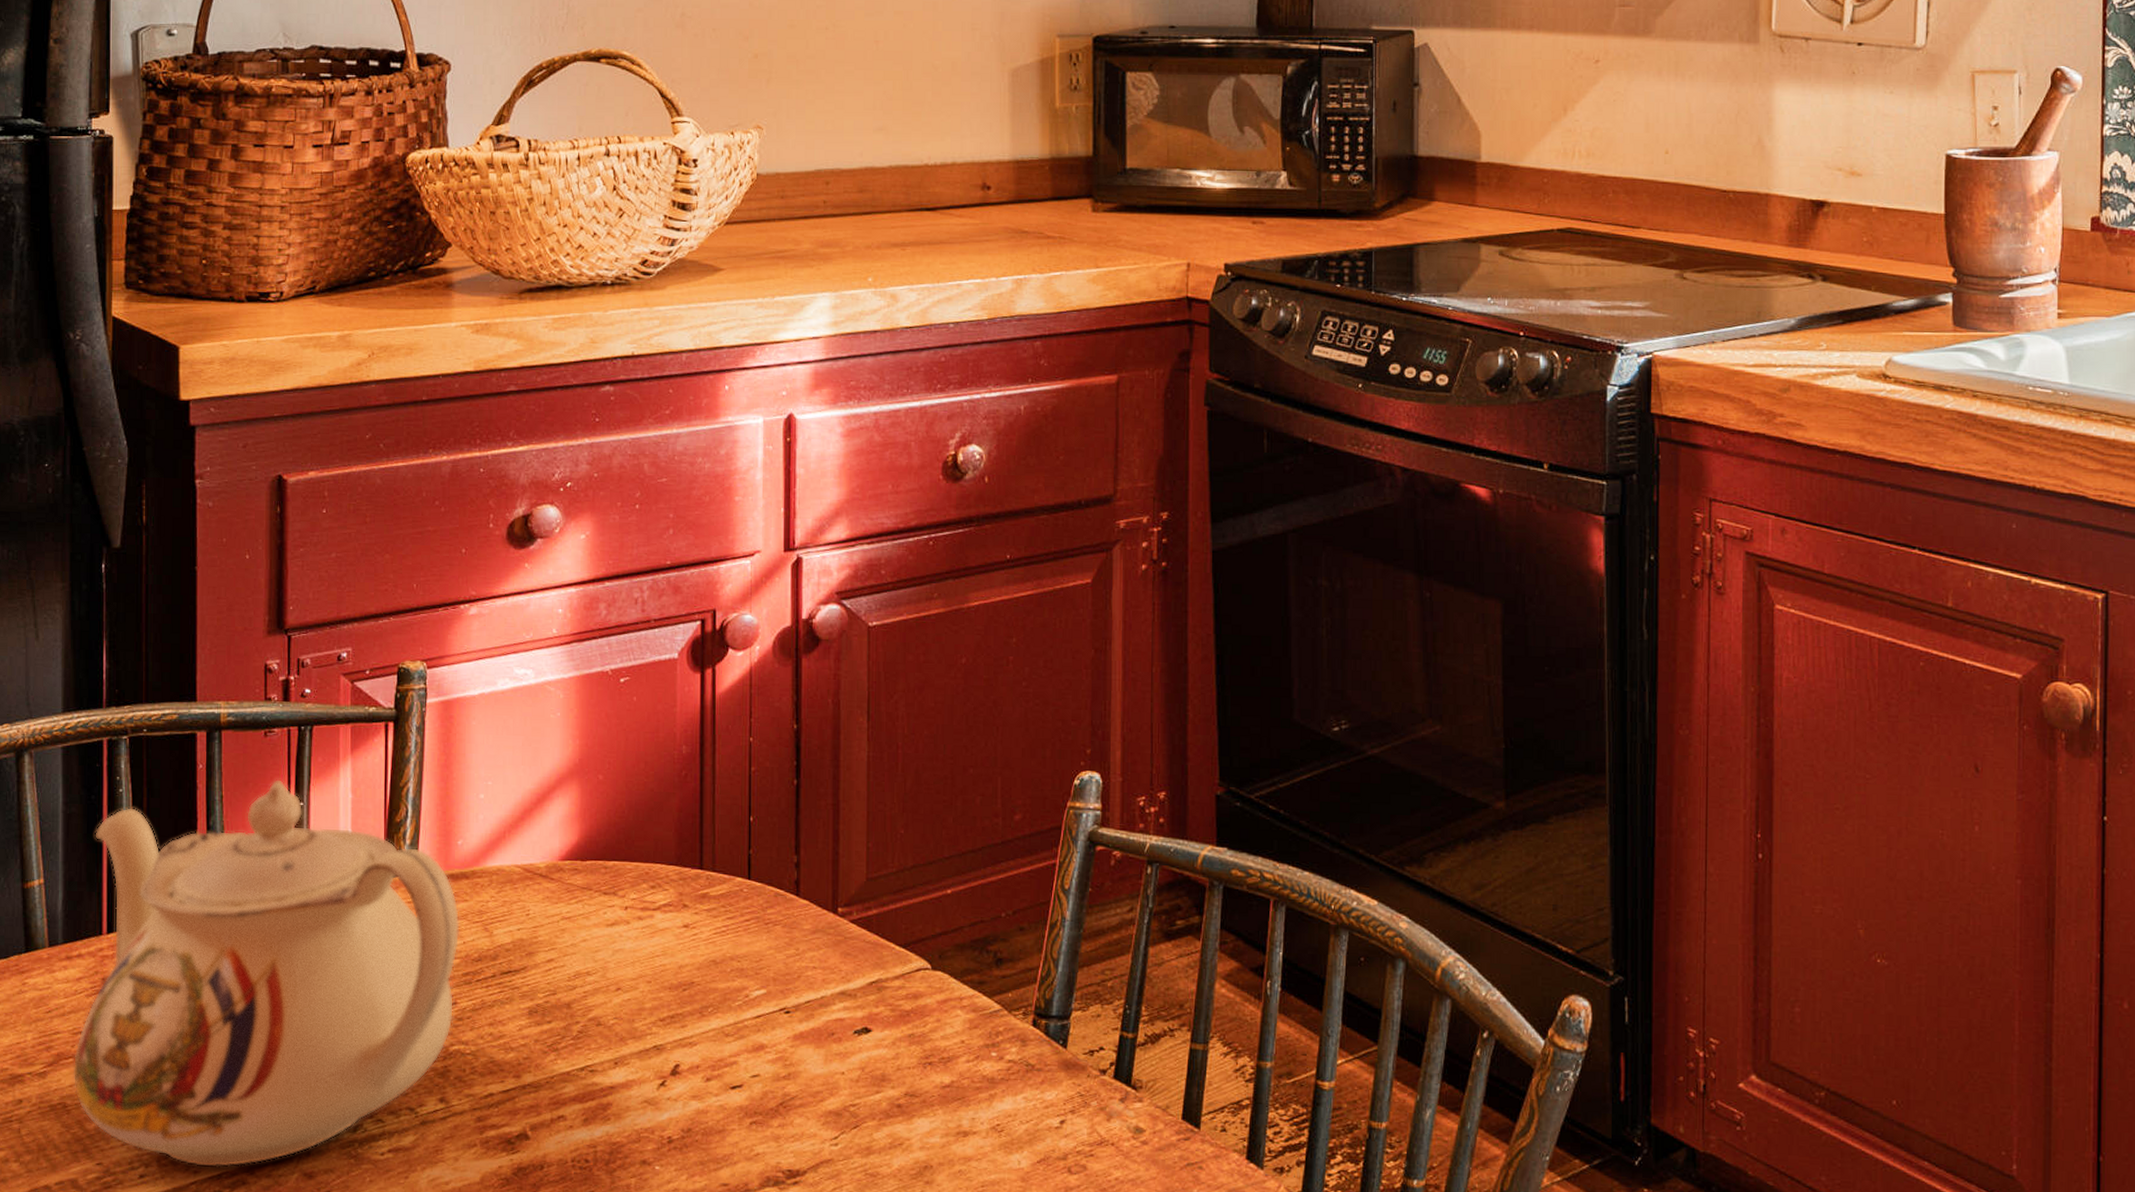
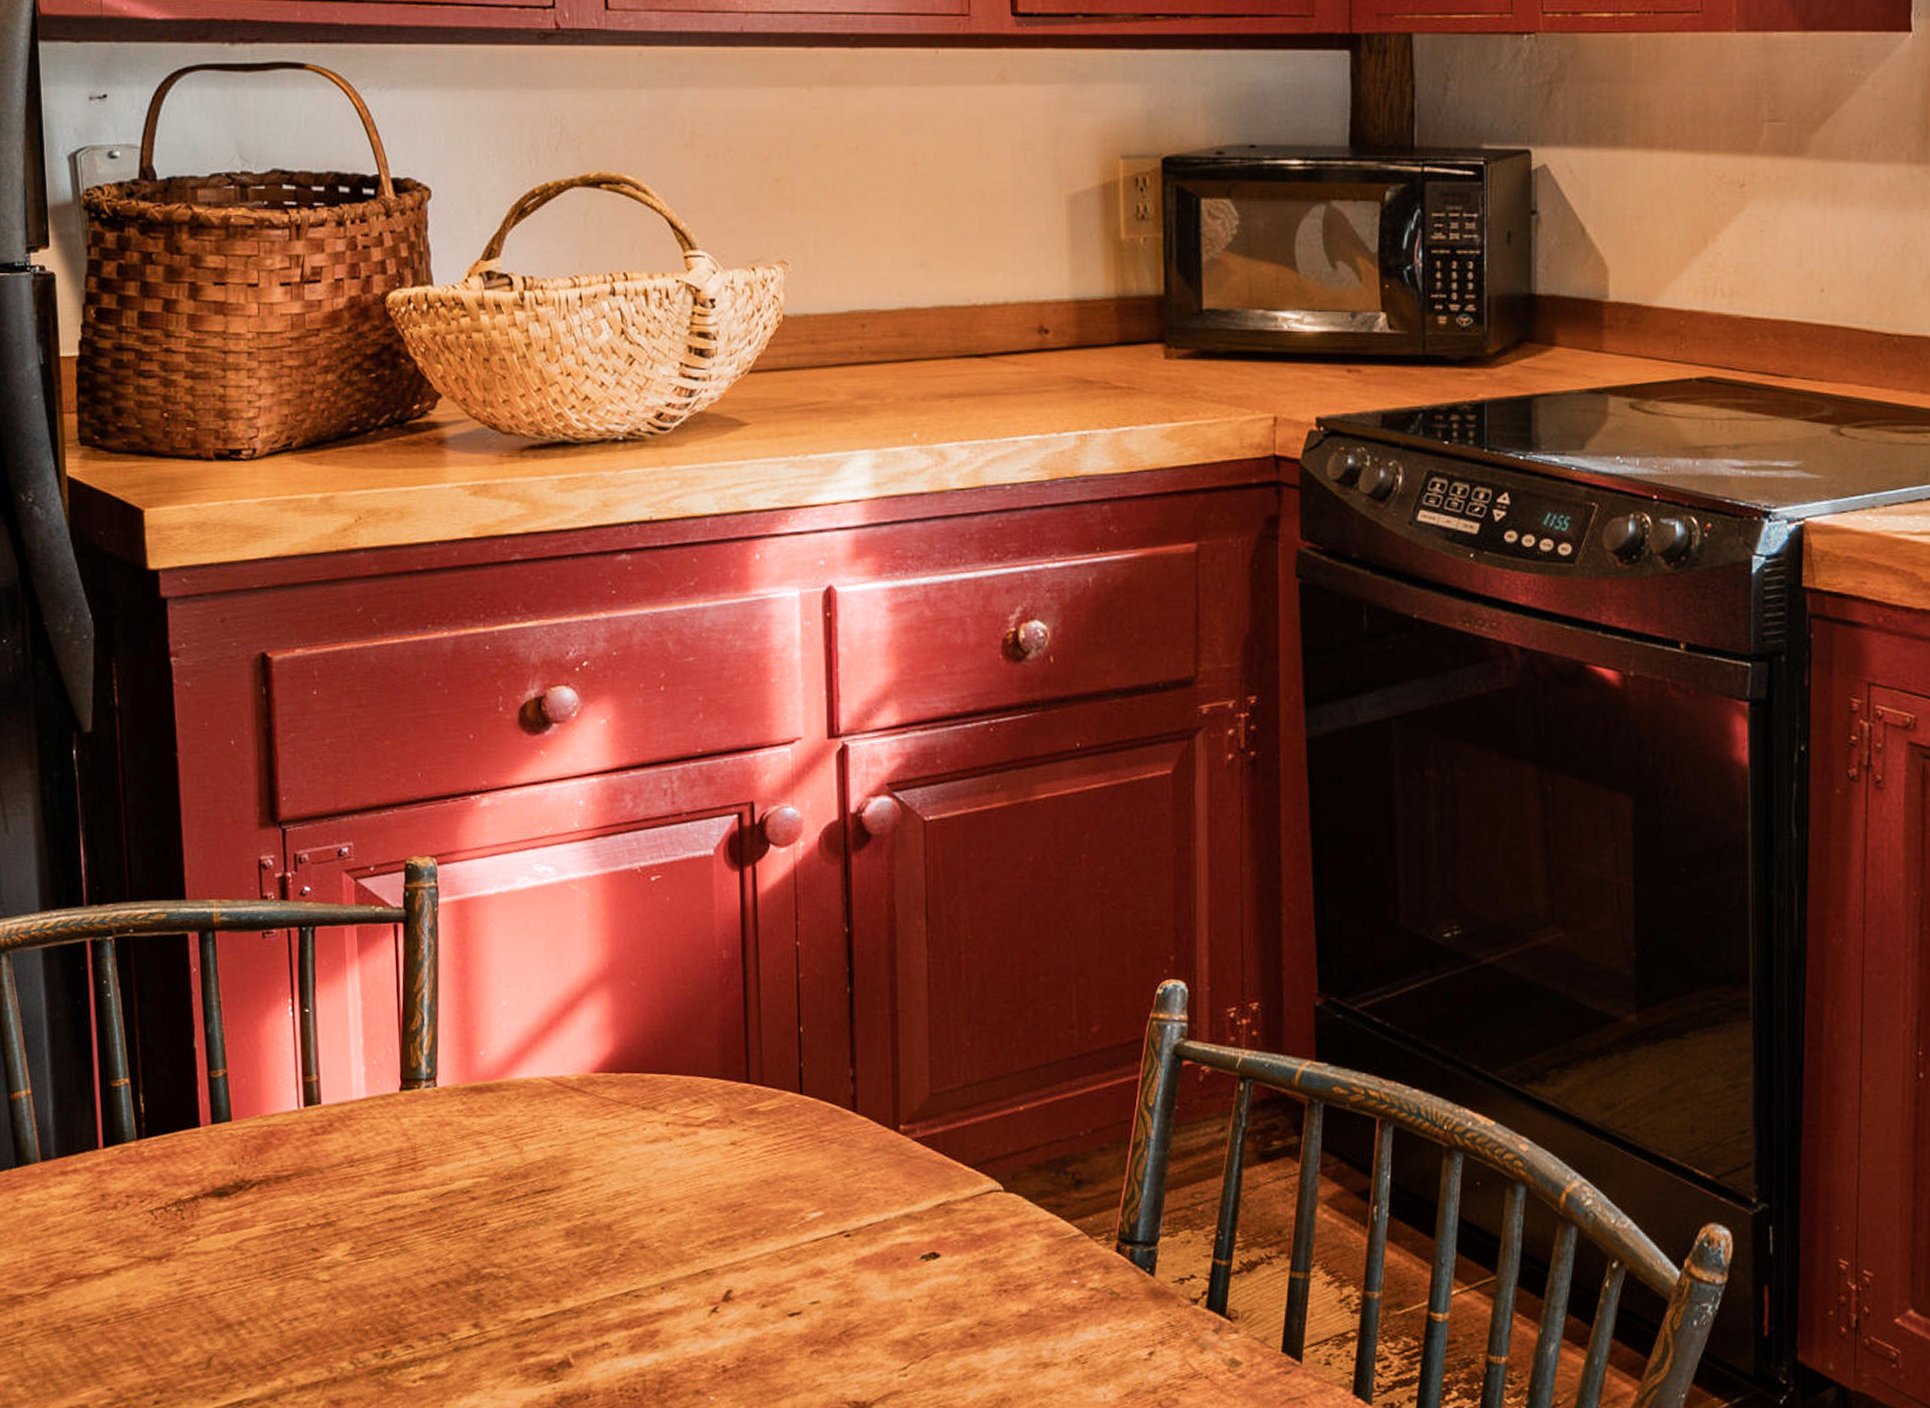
teapot: present [73,779,460,1168] -> none [75,984,487,1394]

